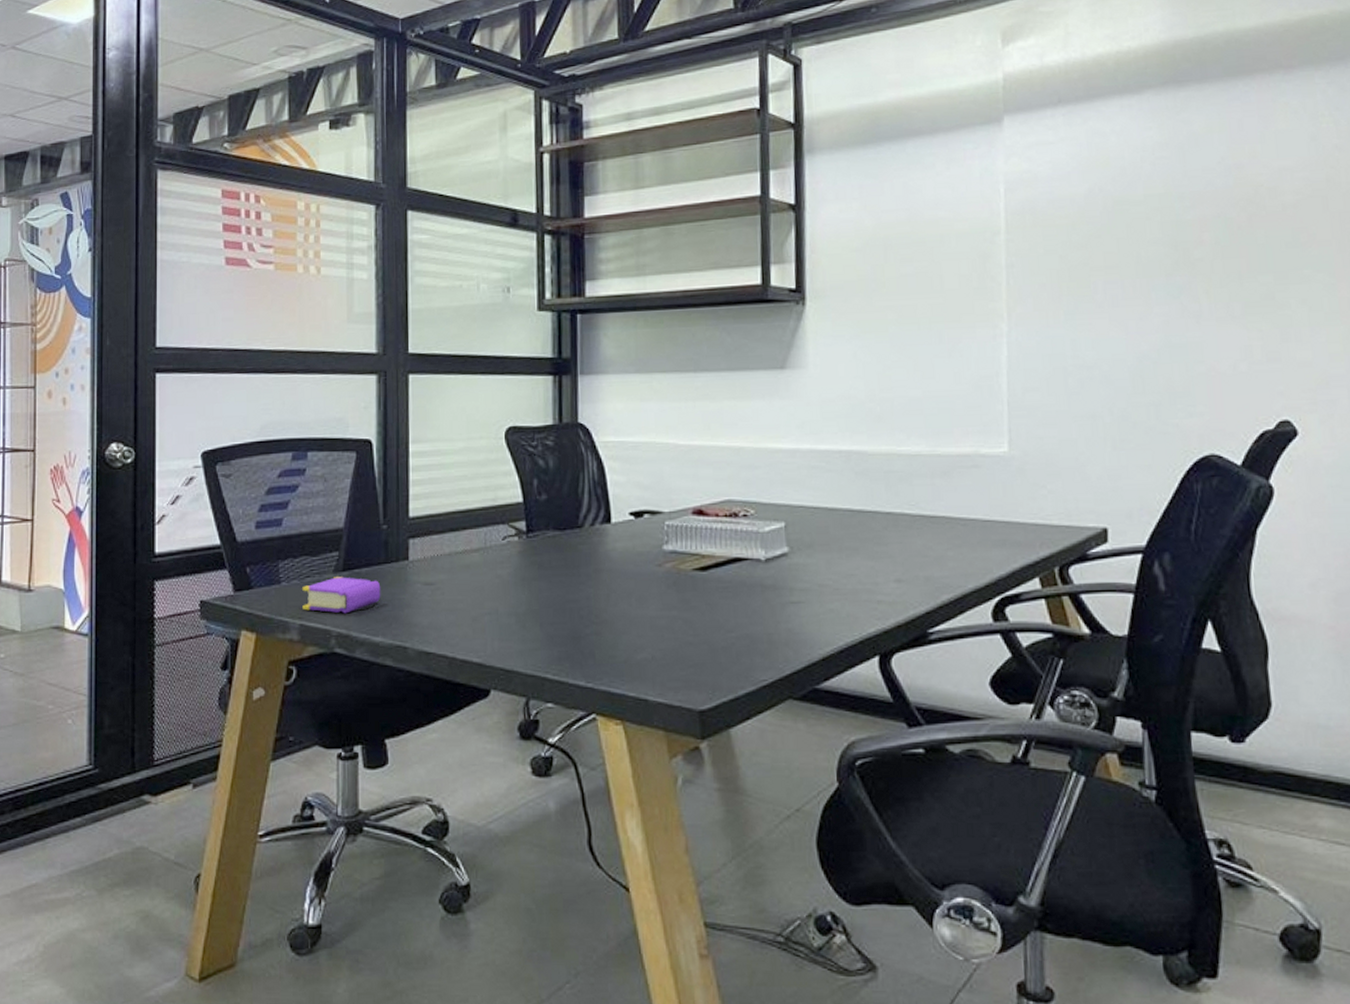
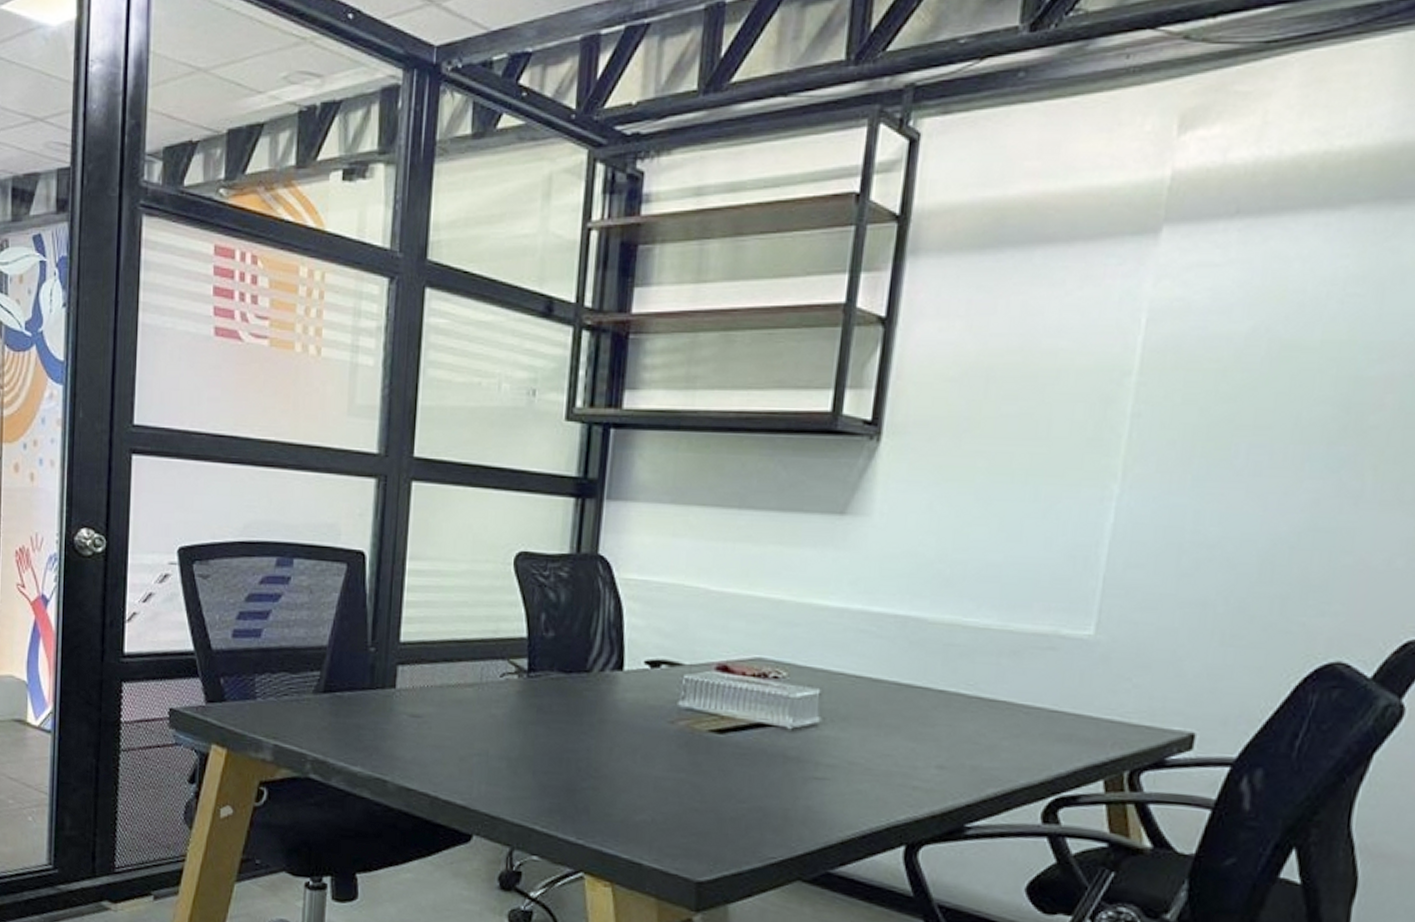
book: present [302,577,381,614] -> none [278,698,364,739]

